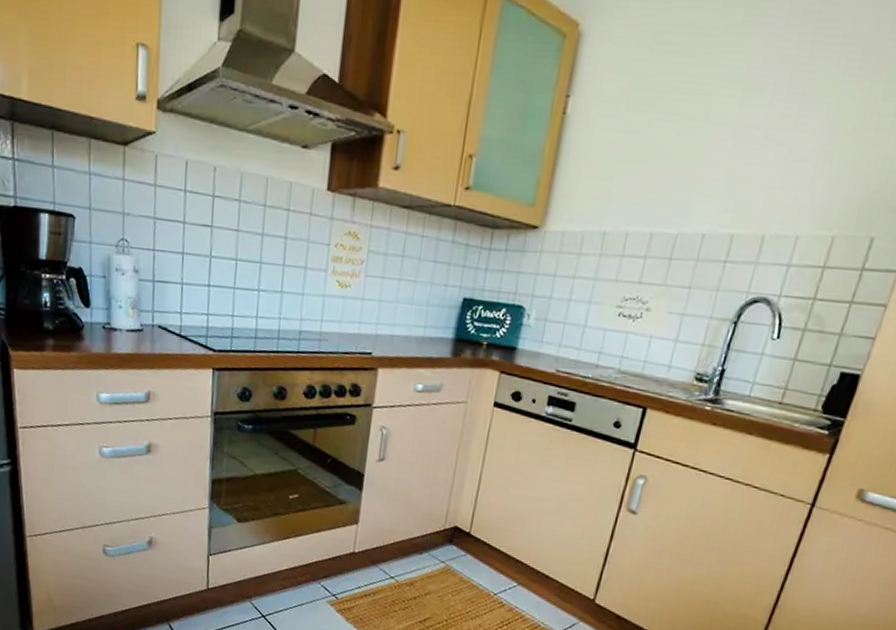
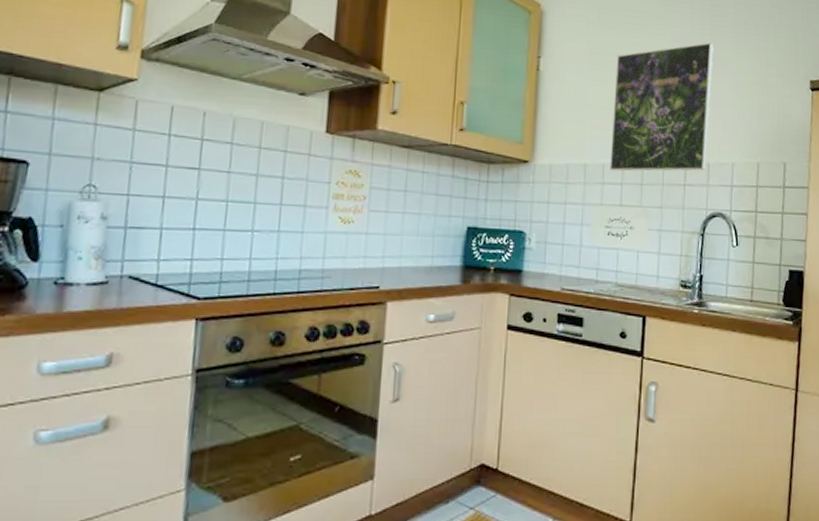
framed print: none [634,68,809,245] -> present [610,42,714,172]

